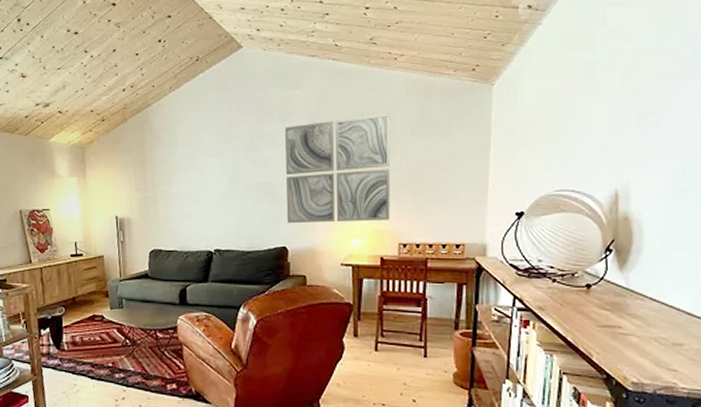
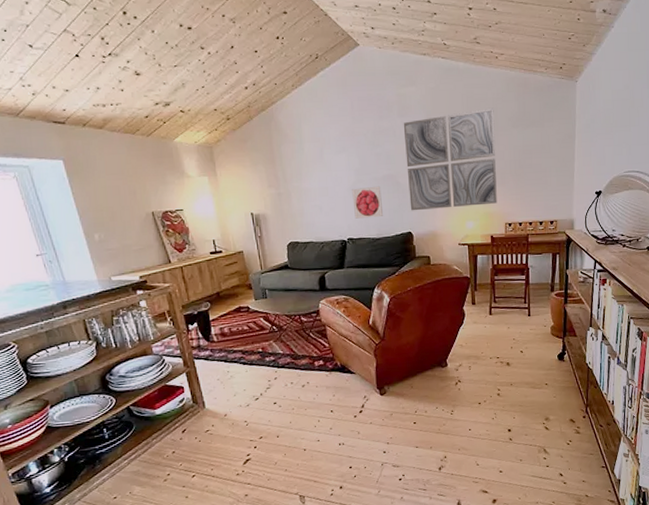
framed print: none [223,194,256,229] -> present [352,186,384,219]

